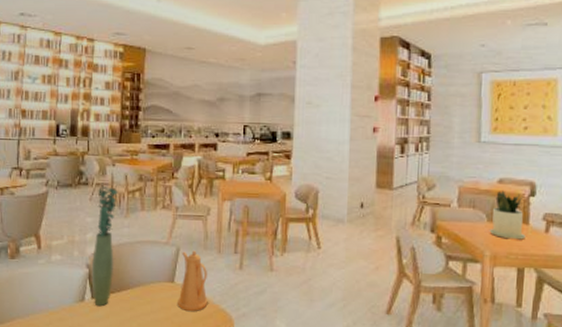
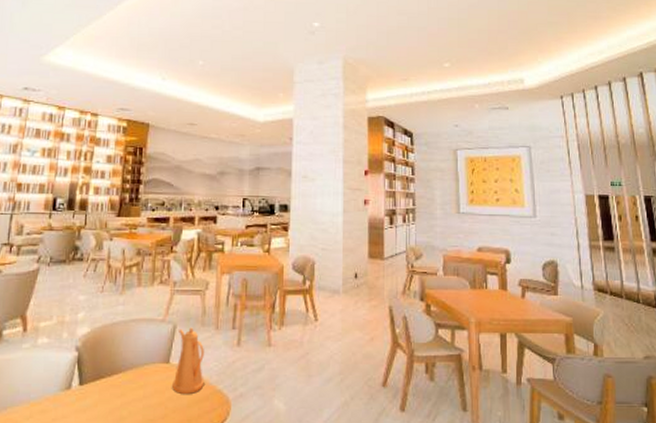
vase: present [91,182,118,307] -> none [80,258,114,394]
planter: present [489,190,526,240] -> none [472,258,505,306]

